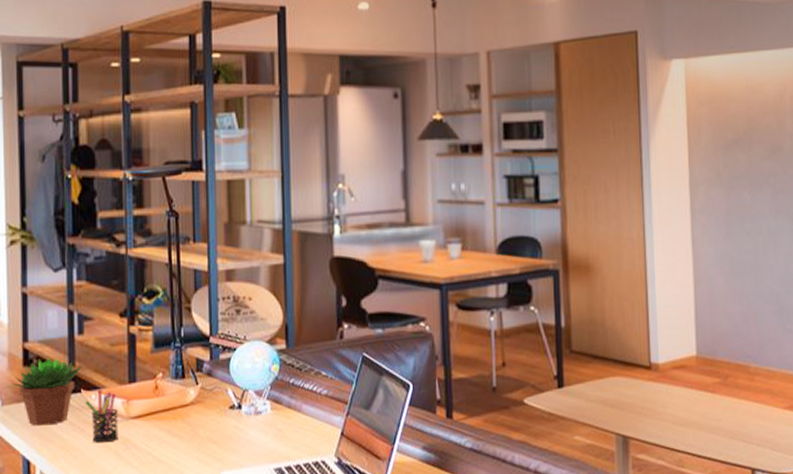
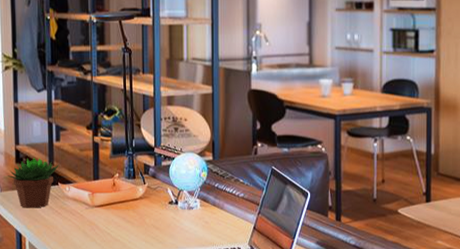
pen holder: present [86,390,119,443] -> none [62,184,86,224]

